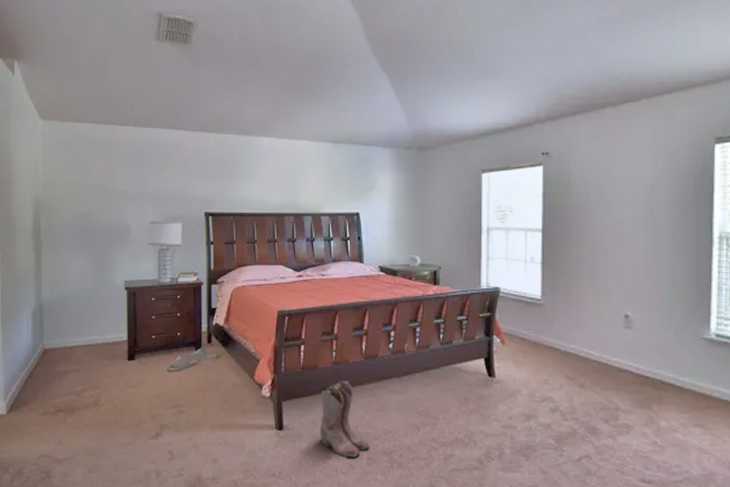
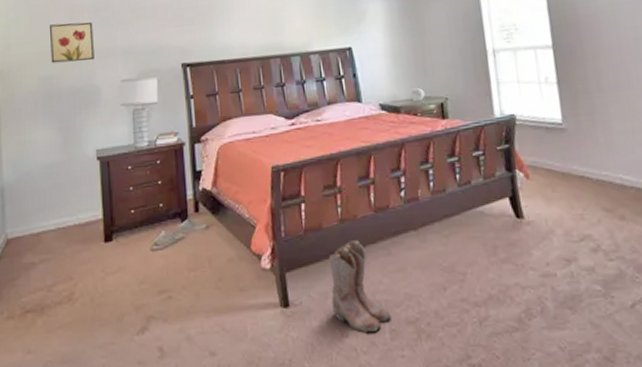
wall art: none [88,165,127,202] -> present [50,22,94,64]

